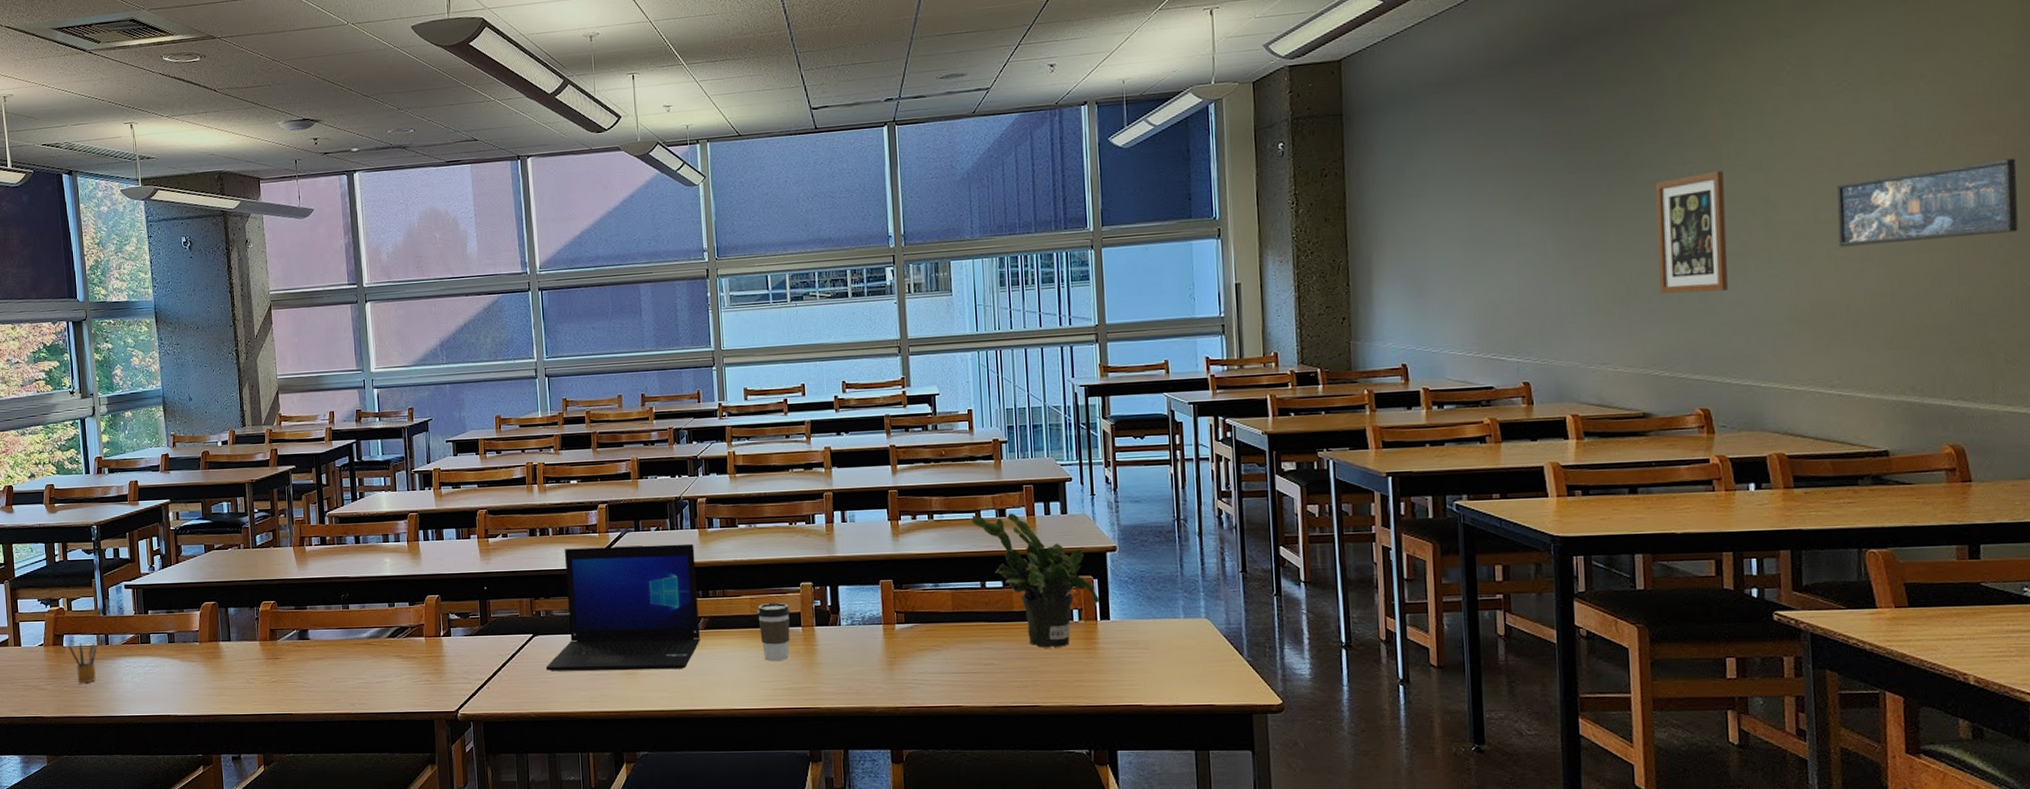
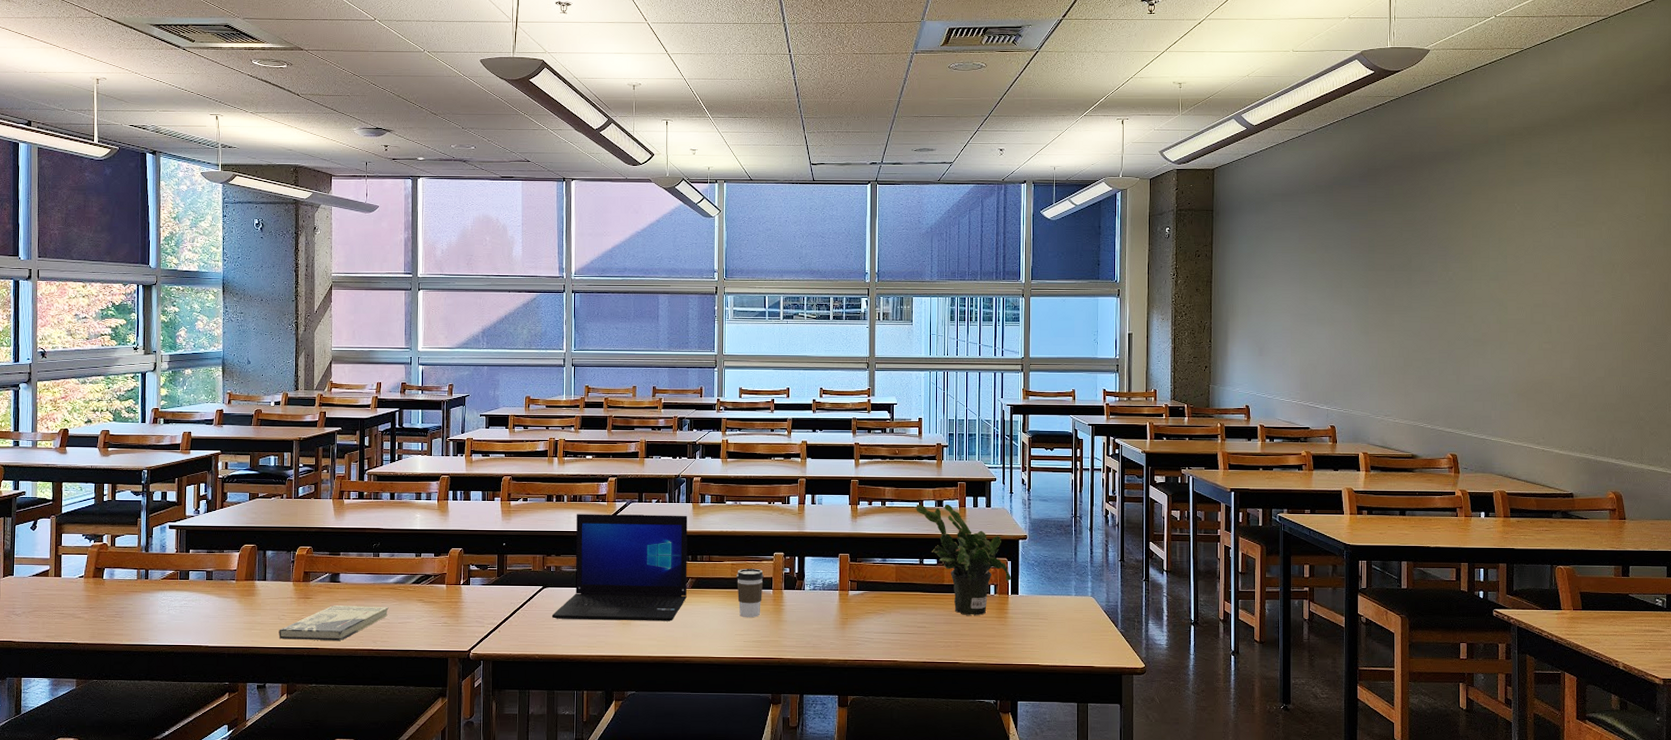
pencil box: present [68,642,97,684] -> none [108,576,137,614]
book: none [249,664,365,705] -> present [278,605,389,641]
wall art: present [1655,171,1728,294] -> none [1426,278,1473,367]
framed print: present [1837,158,2018,247] -> none [1546,288,1661,342]

